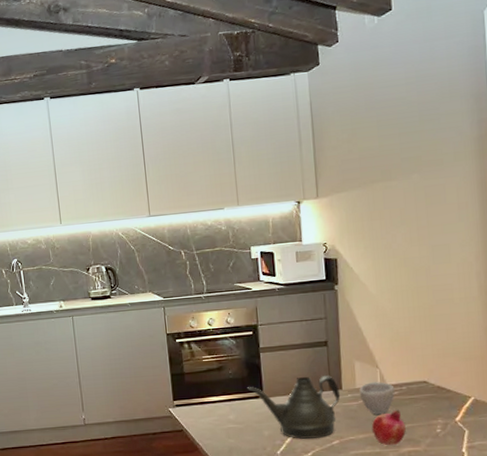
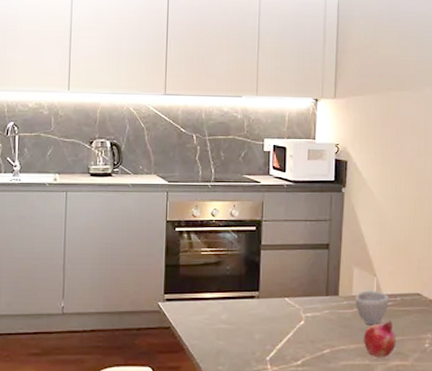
teapot: present [248,374,341,439] -> none [244,279,337,345]

